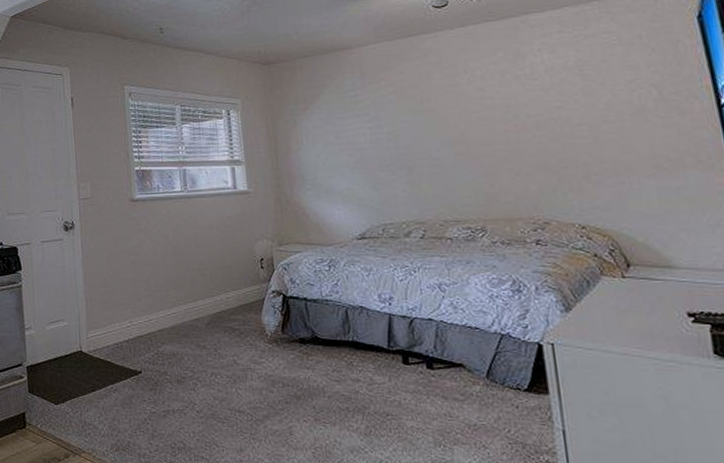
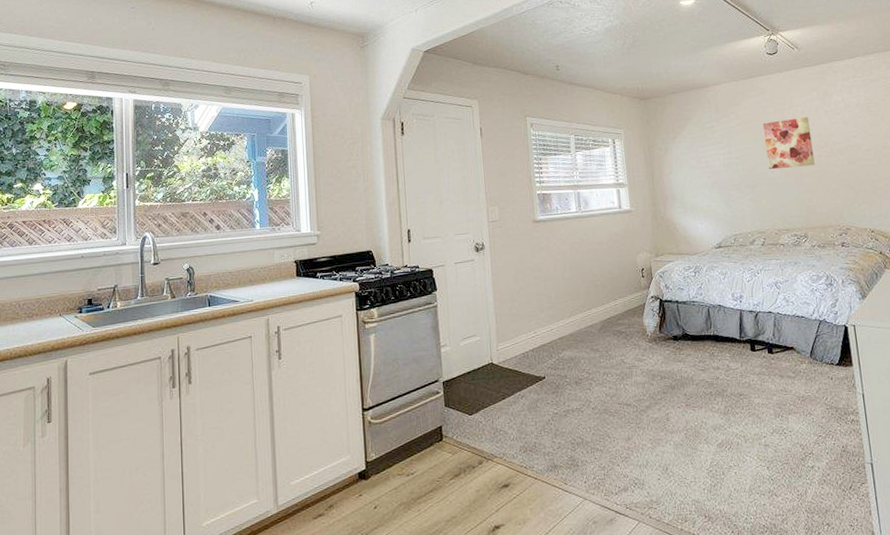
wall art: none [424,83,499,148] -> present [762,117,815,170]

